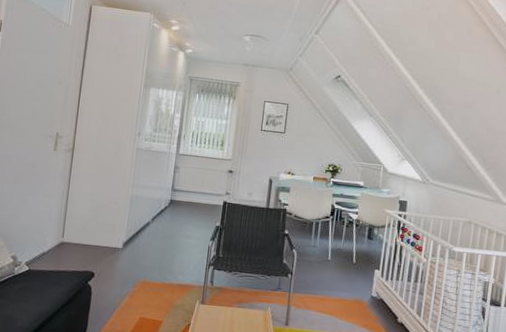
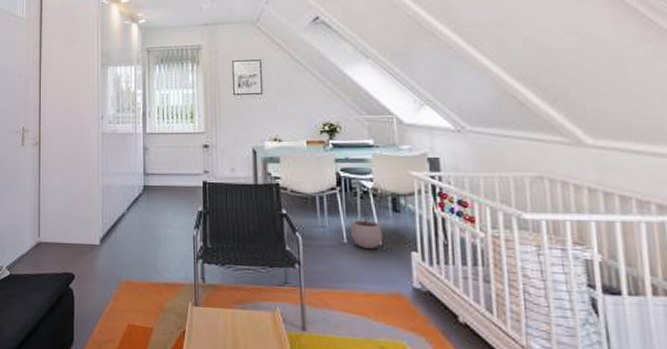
plant pot: none [334,238,358,266] -> present [350,213,383,250]

